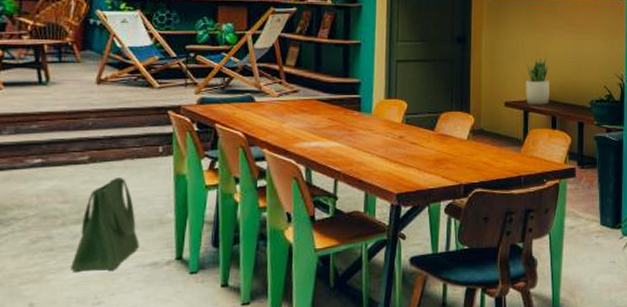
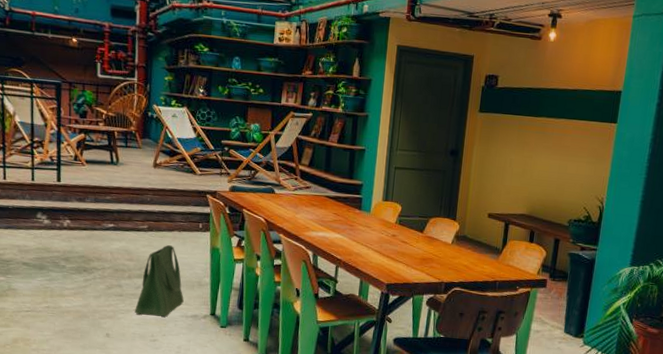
planter: present [526,57,550,105] -> none [508,175,534,220]

